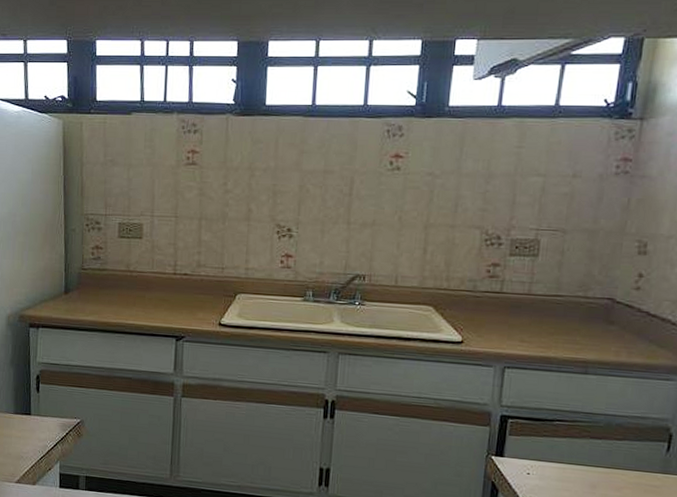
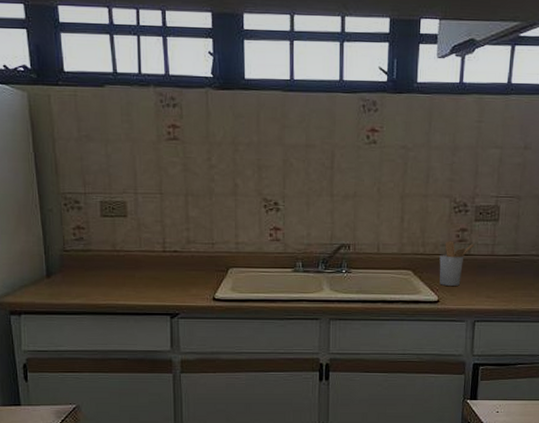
utensil holder: none [464,276,508,326] -> present [439,241,475,286]

